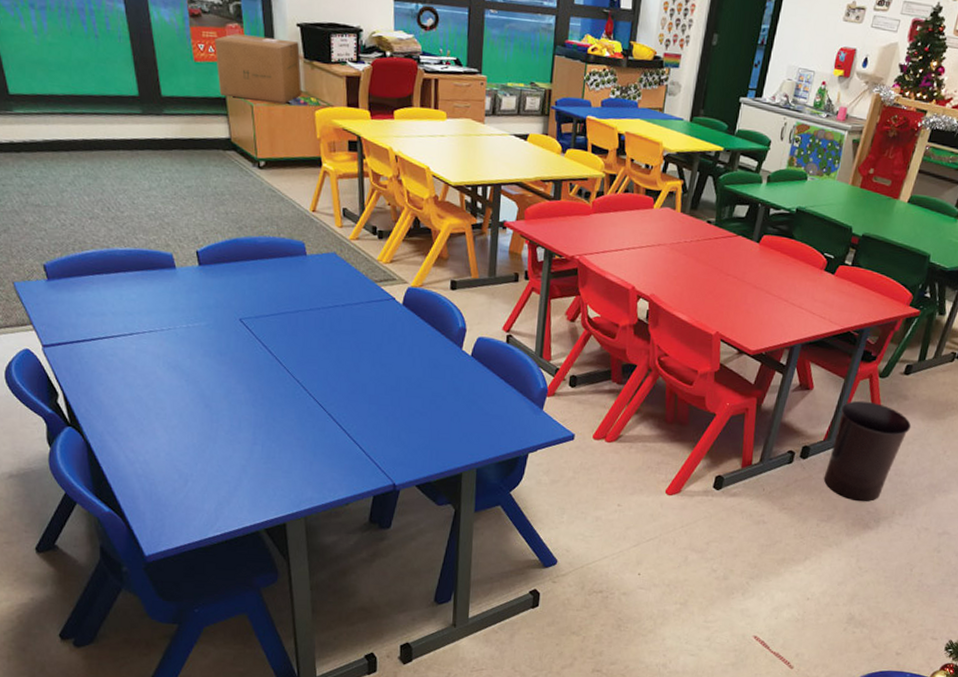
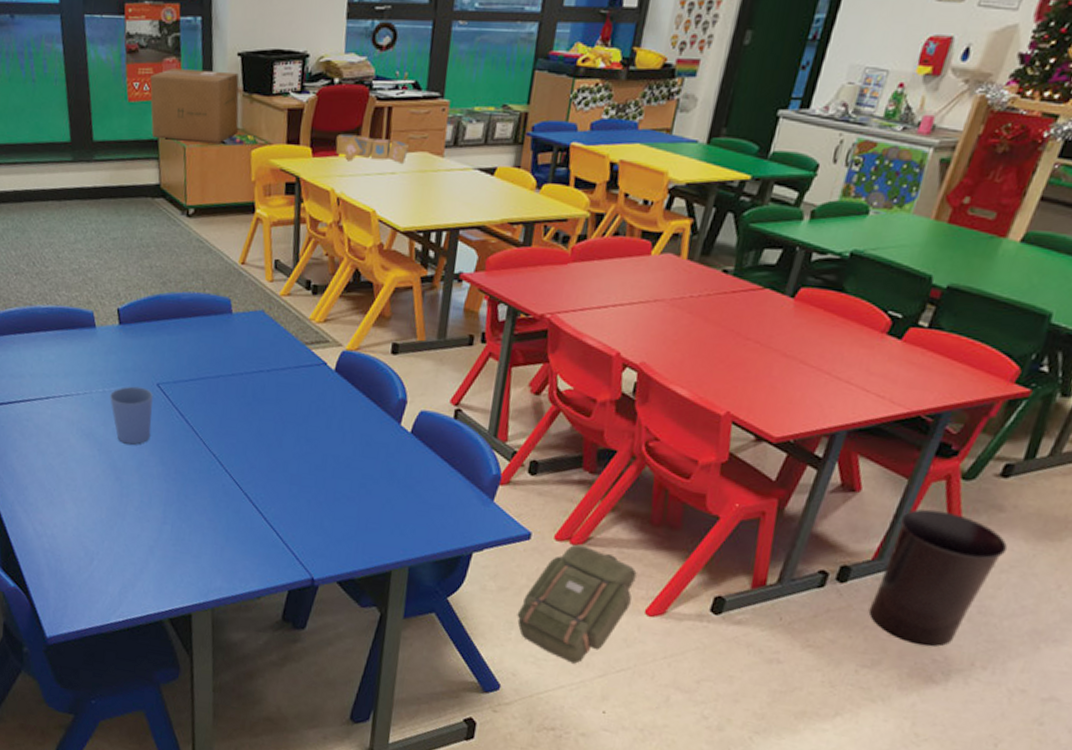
dixie cup: none [194,321,237,375] -> present [110,386,153,445]
toy blocks: none [391,100,456,128] -> present [335,133,410,163]
backpack: none [567,441,658,538] -> present [517,544,637,664]

